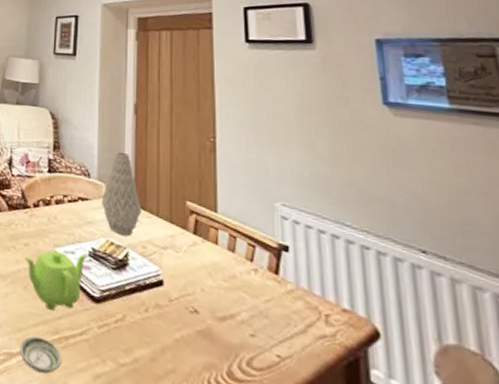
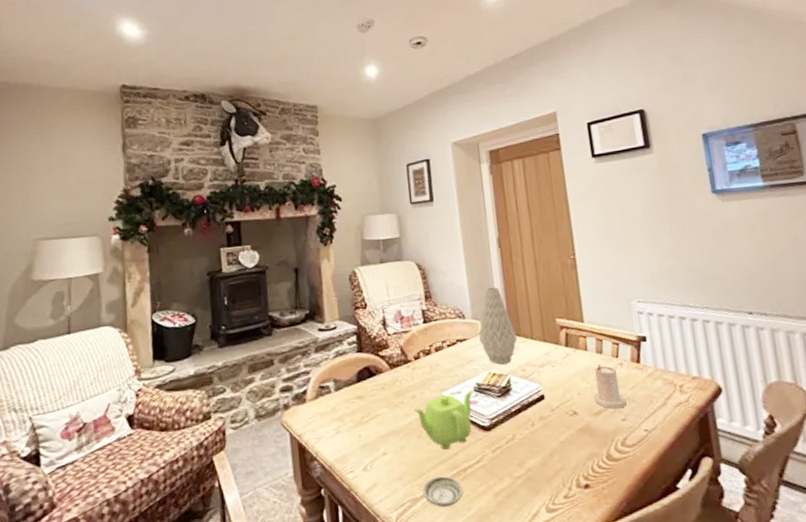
candle: none [219,264,258,322] -> present [593,365,627,409]

